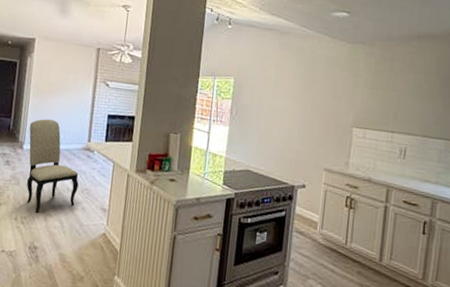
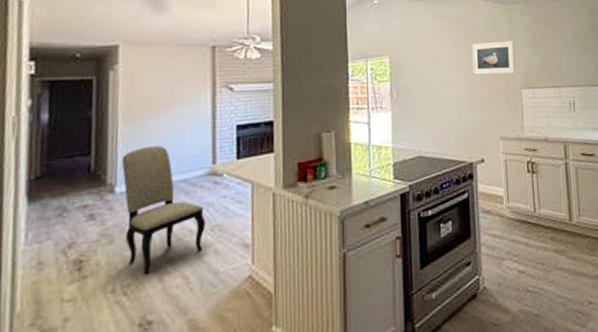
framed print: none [308,76,353,111] -> present [472,41,516,75]

